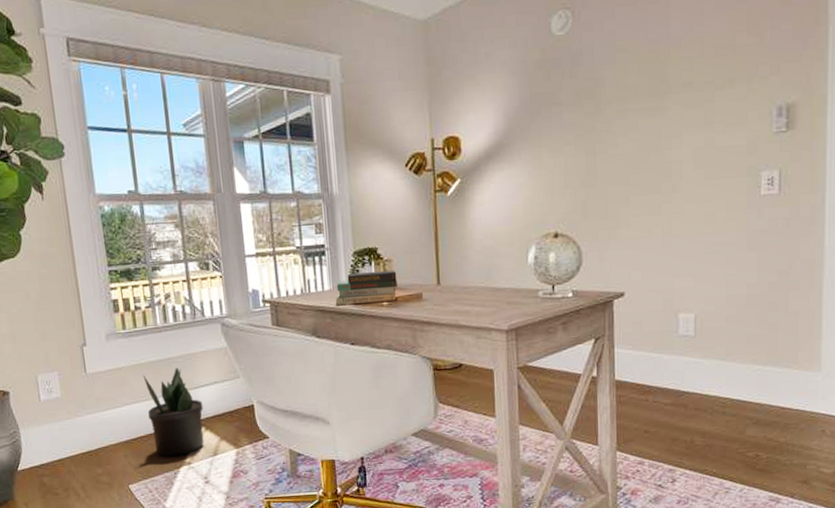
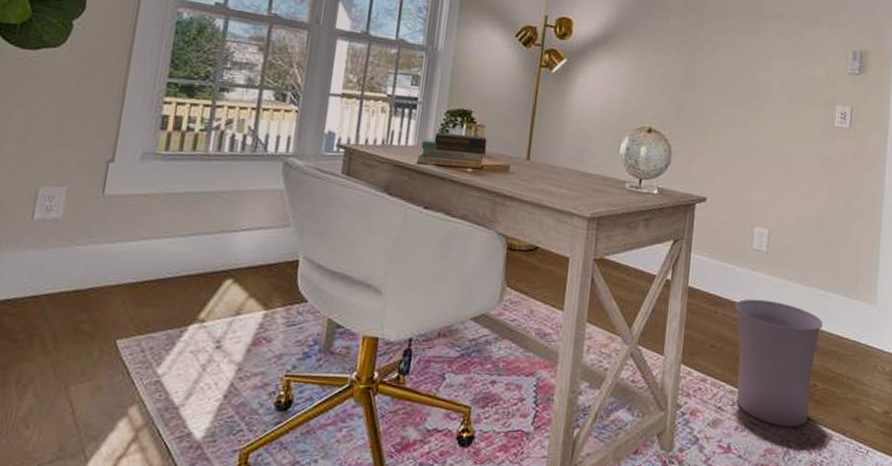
planter: present [143,368,204,457] -> none [164,204,239,311]
waste bin: none [665,382,762,496] -> present [734,299,823,427]

